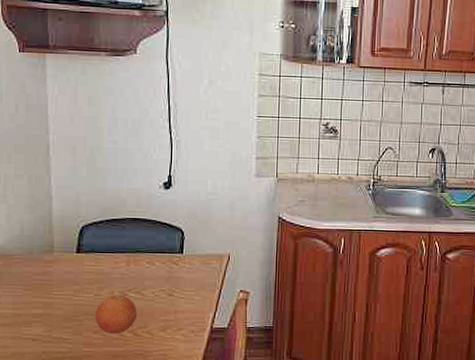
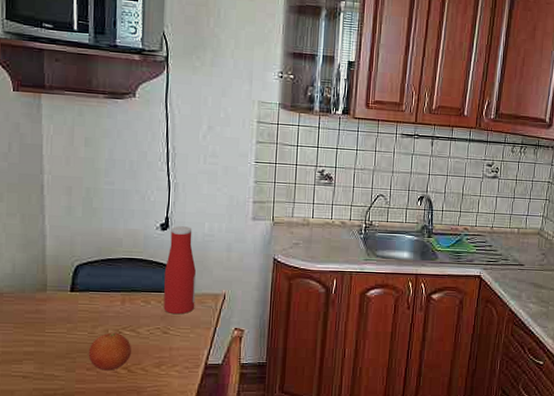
bottle: none [167,184,200,276] -> present [163,226,196,315]

